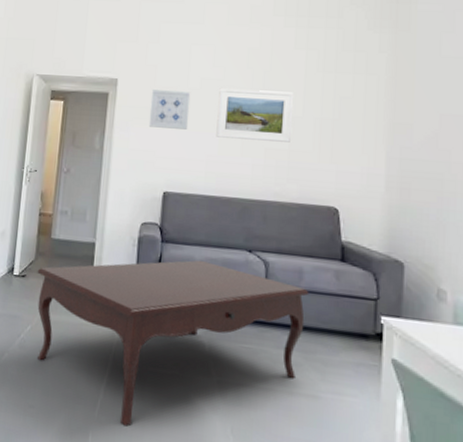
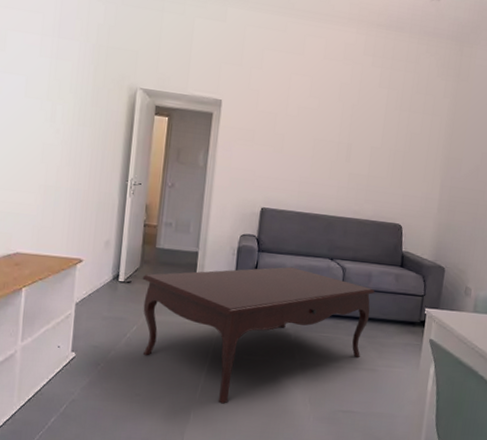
wall art: present [148,90,191,130] -> none [249,113,289,153]
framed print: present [216,88,294,142] -> none [309,117,376,169]

